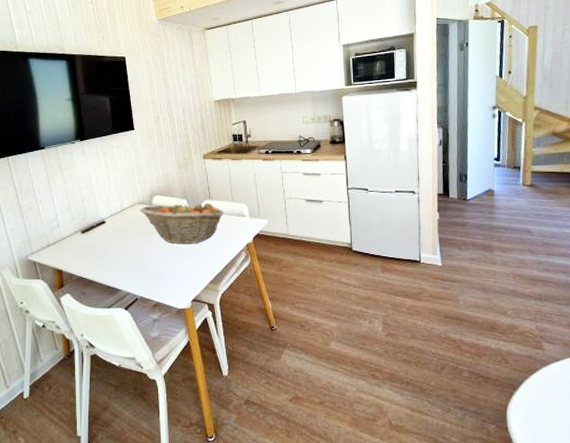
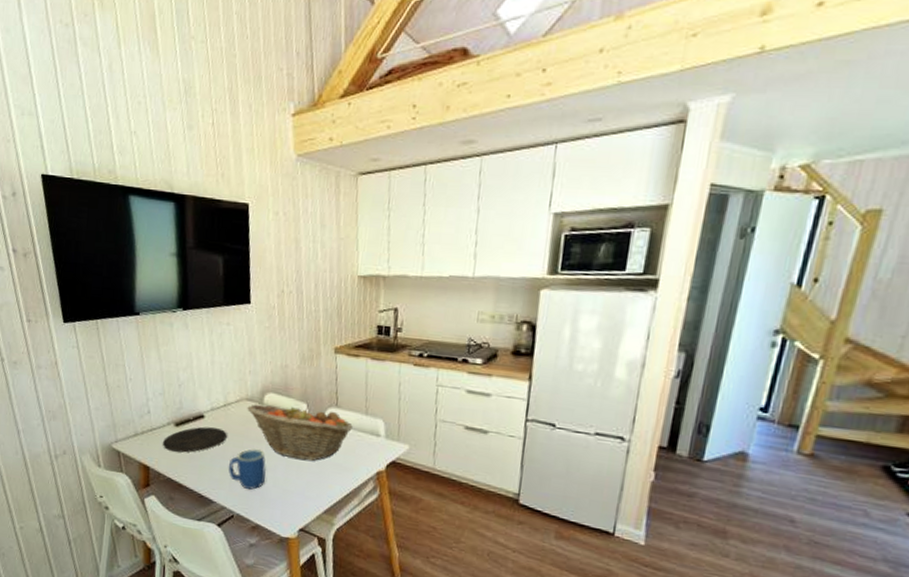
plate: none [72,230,126,254] -> present [162,426,227,453]
mug: none [129,242,160,275] -> present [228,449,266,490]

